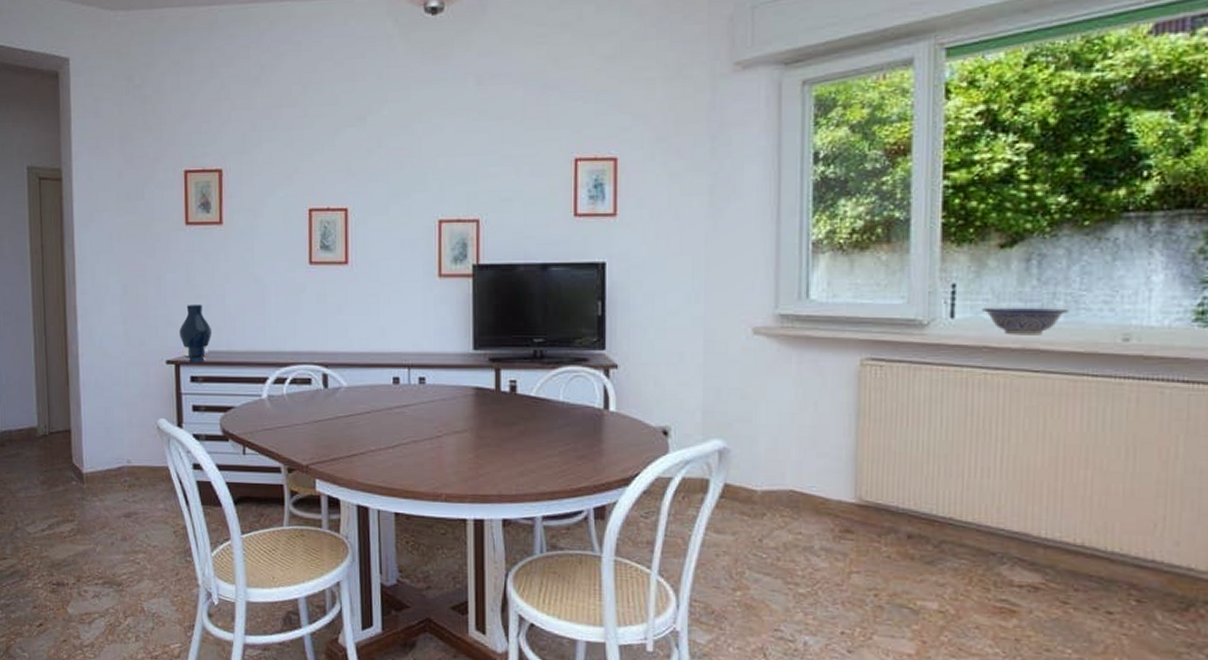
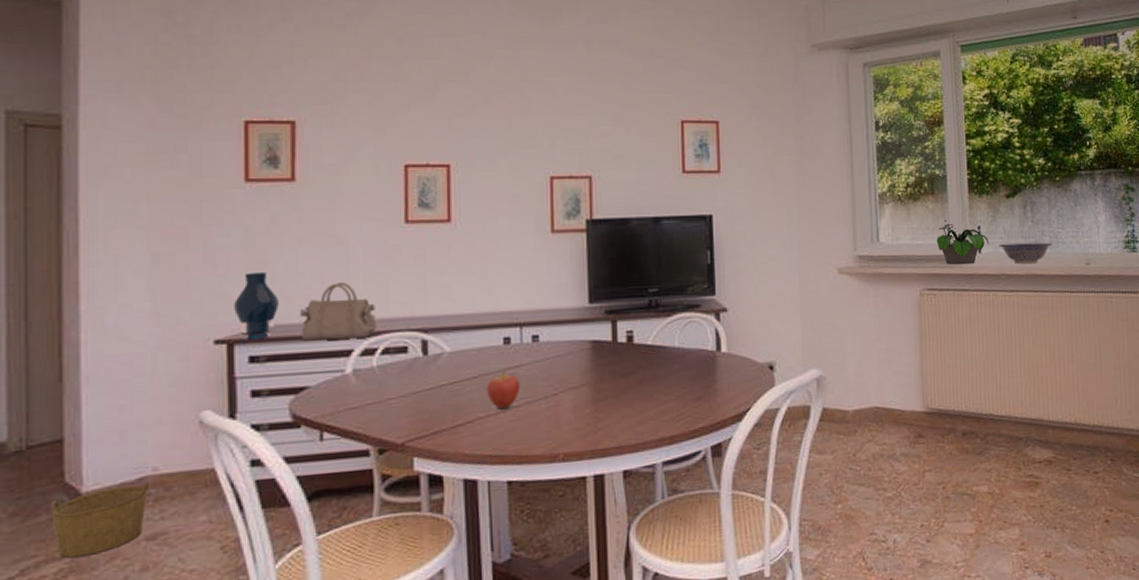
basket: none [64,471,125,523] -> present [49,482,149,559]
shoulder bag: none [227,317,287,367] -> present [300,282,377,341]
fruit: none [377,406,408,444] -> present [486,368,521,408]
potted flower: none [888,274,968,332] -> present [936,219,990,265]

